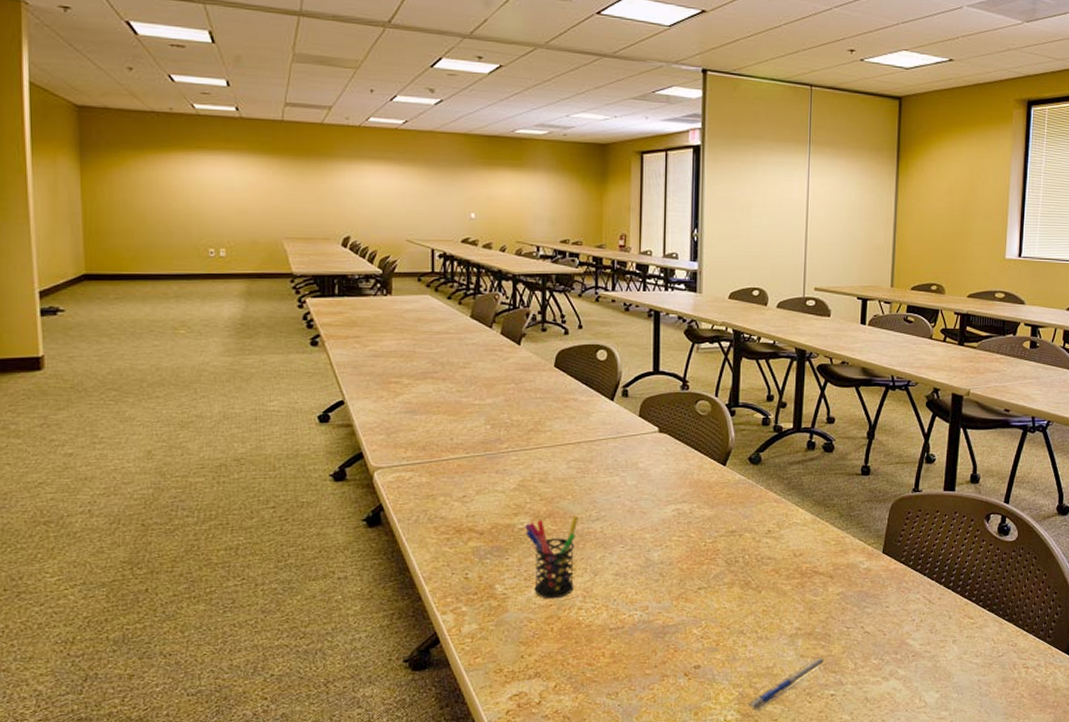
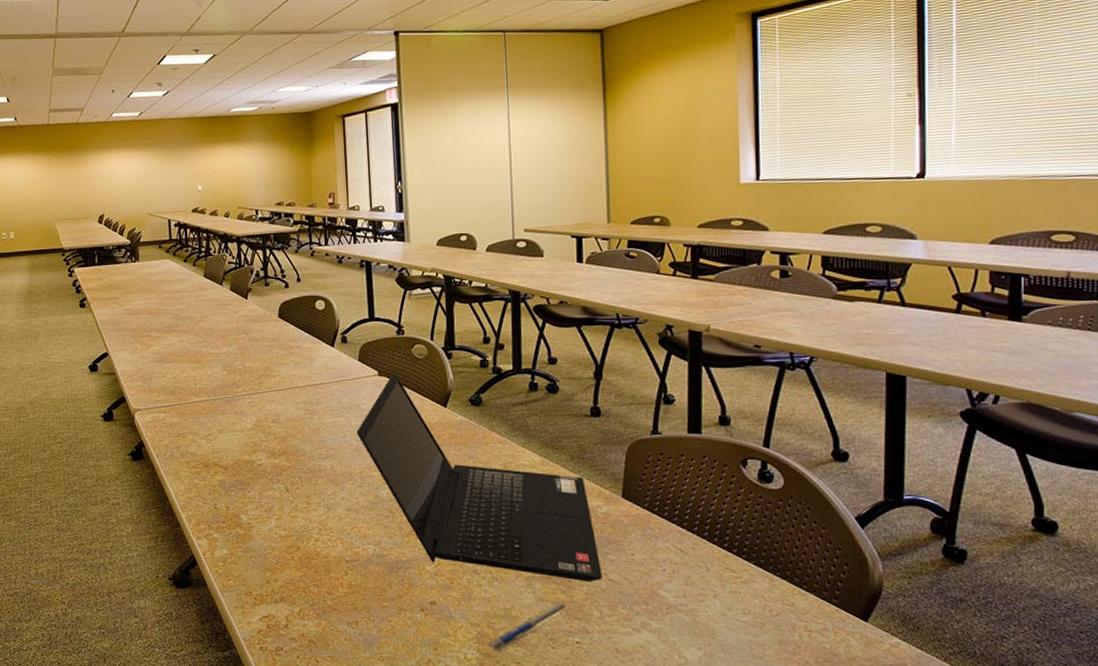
pen holder: present [525,515,579,599] -> none [263,453,310,530]
laptop computer: none [631,429,859,635] -> present [357,372,602,581]

